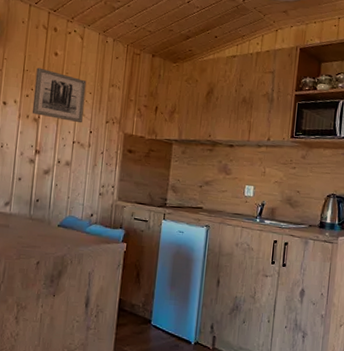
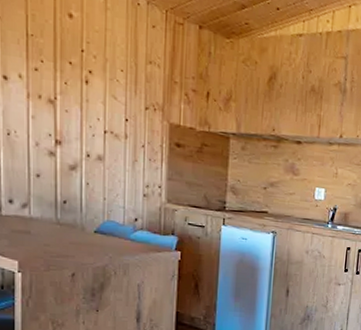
wall art: present [32,67,87,123] -> none [45,32,116,109]

